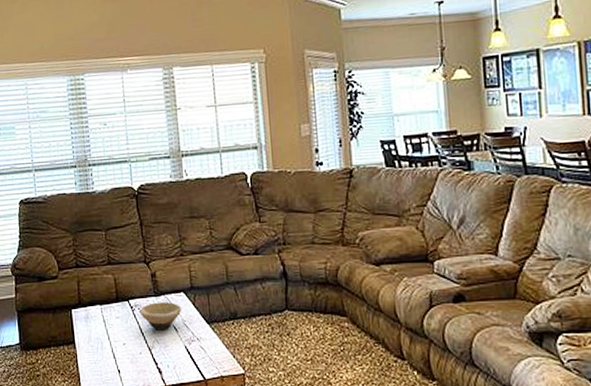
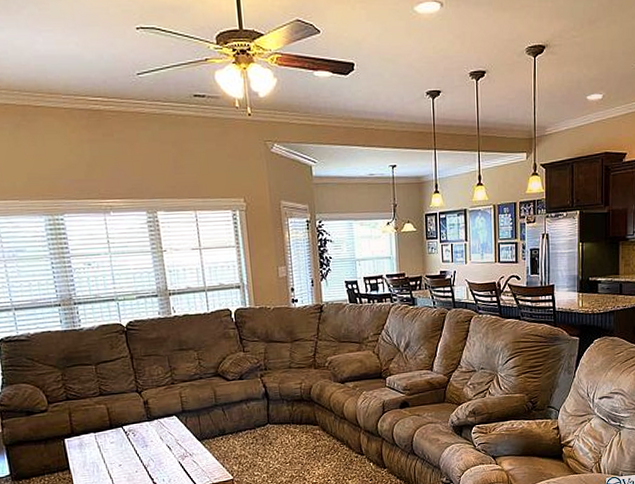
bowl: present [139,302,182,330] -> none [133,425,175,451]

